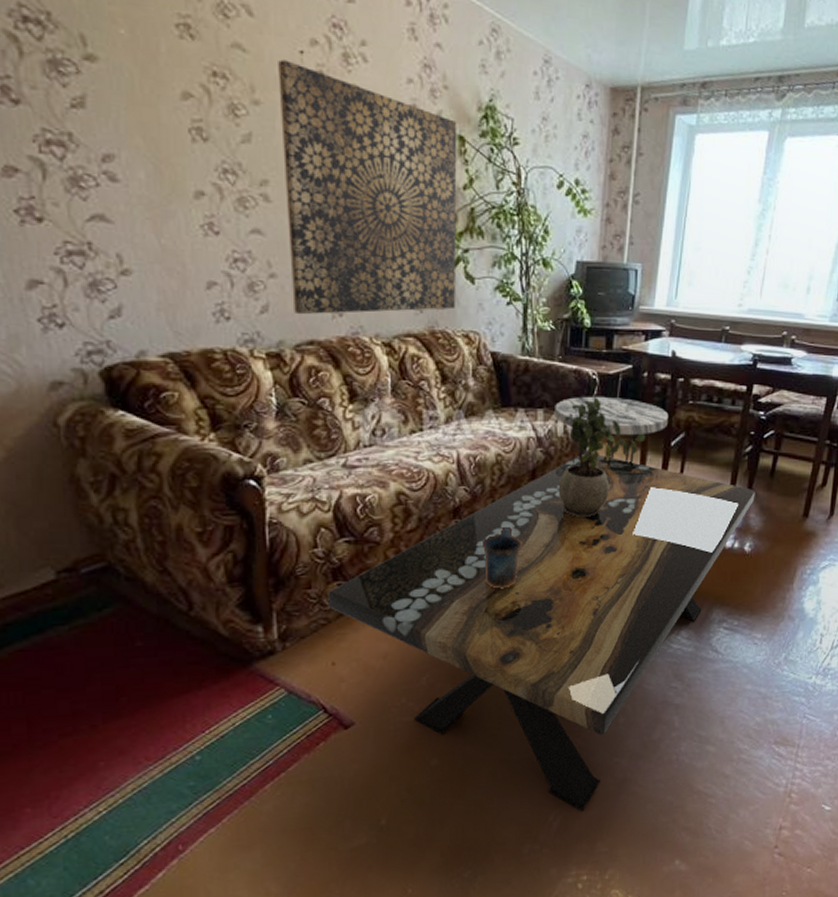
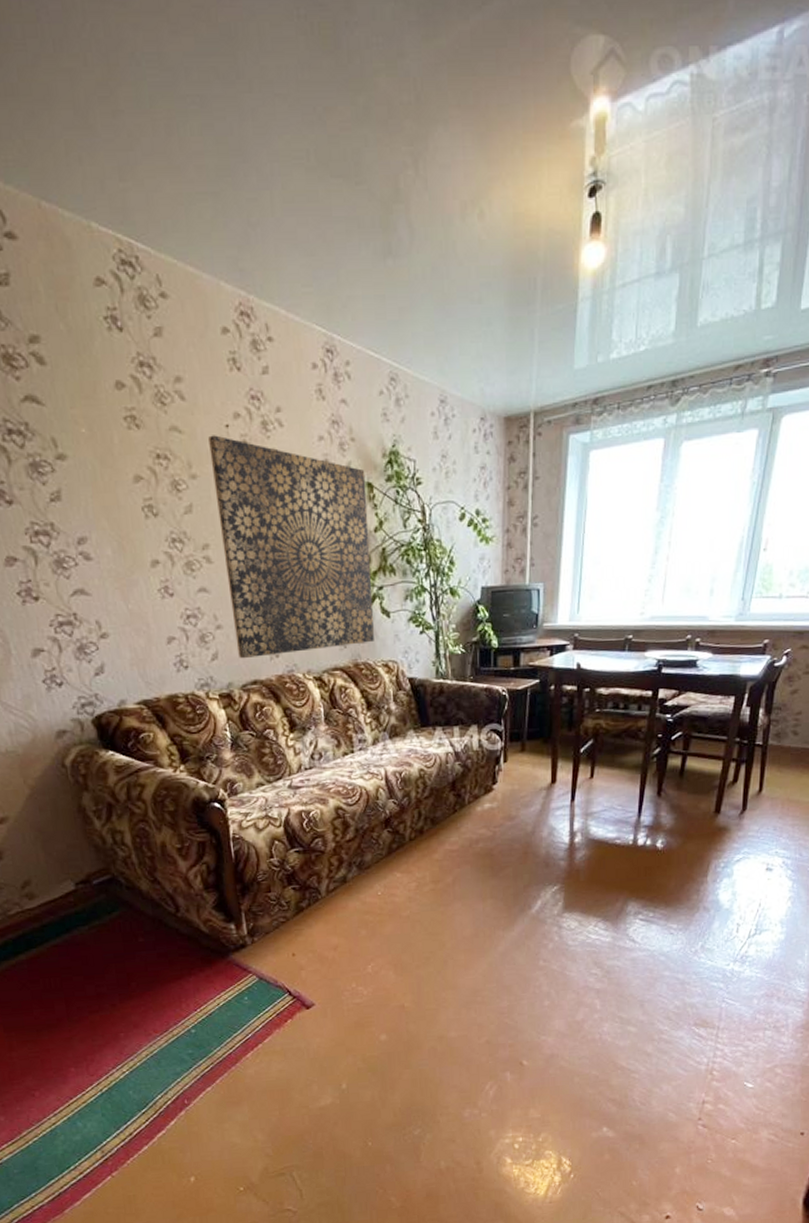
coffee table: present [328,452,755,812] -> none [285,762,665,1082]
mug: present [481,527,522,589] -> none [411,834,447,889]
side table: present [555,396,669,463] -> none [469,710,577,771]
potted plant: present [558,397,646,518] -> none [476,712,556,823]

